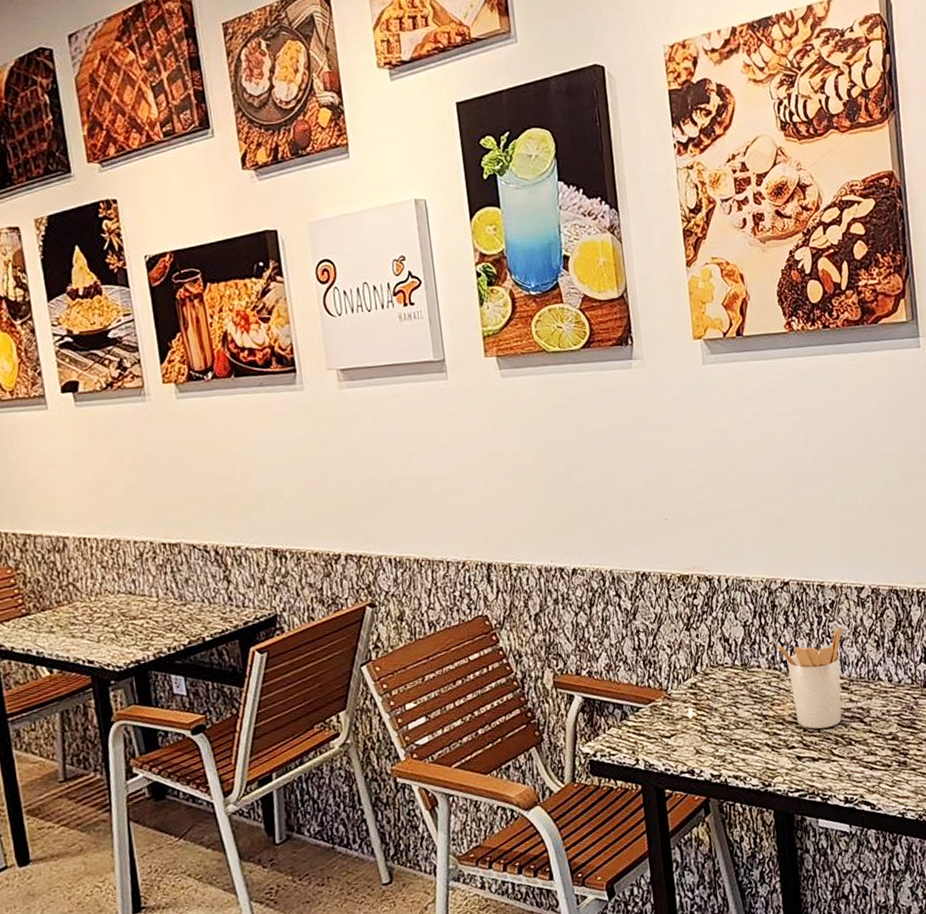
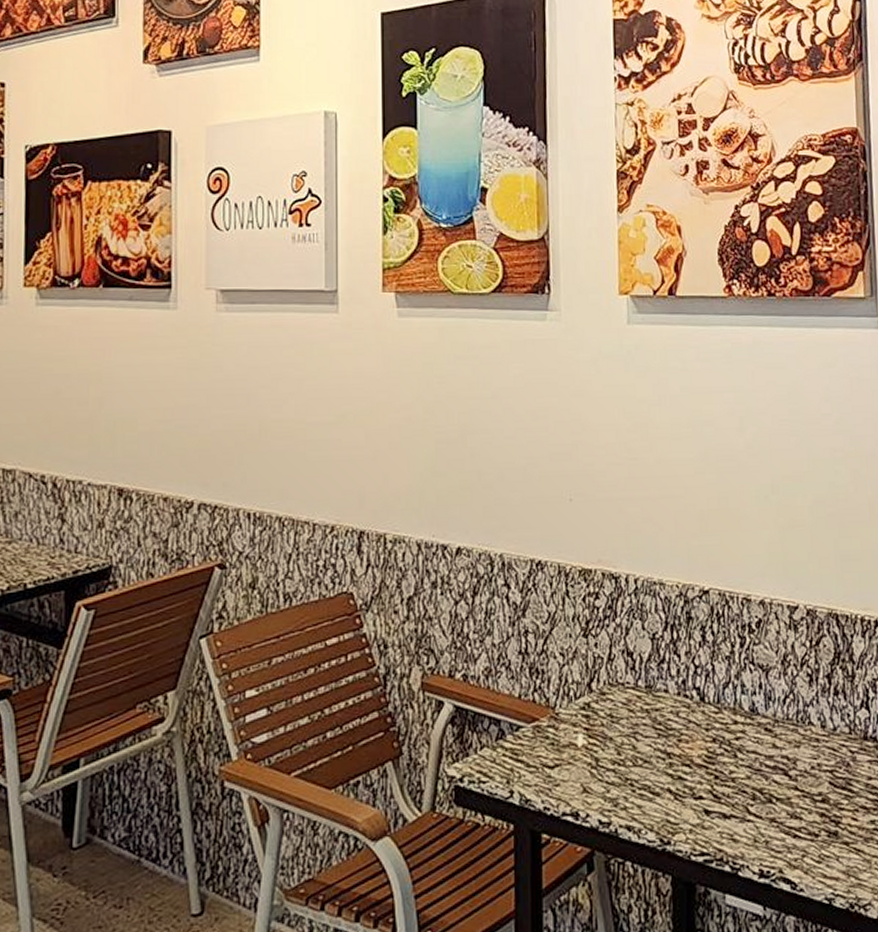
utensil holder: present [775,626,842,729] -> none [688,652,768,779]

